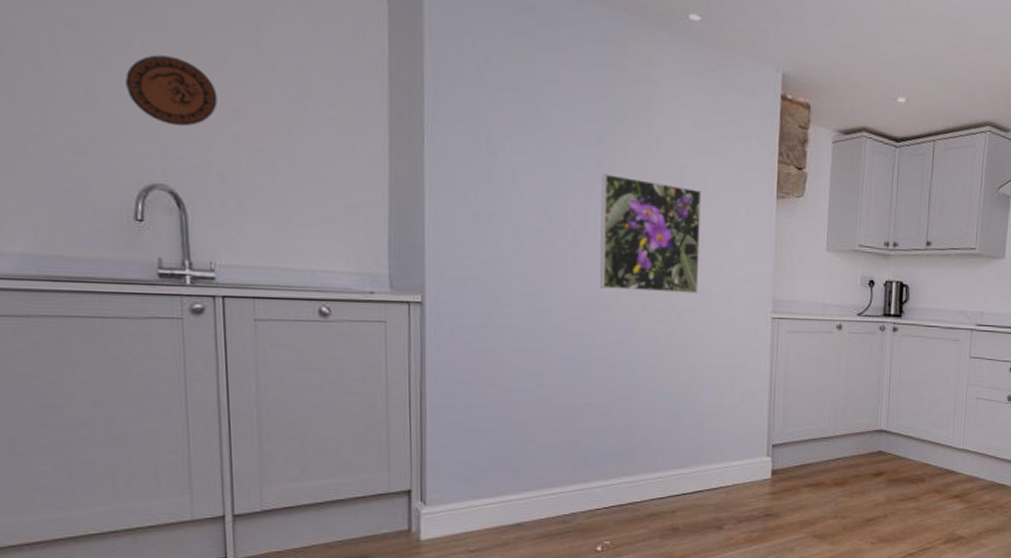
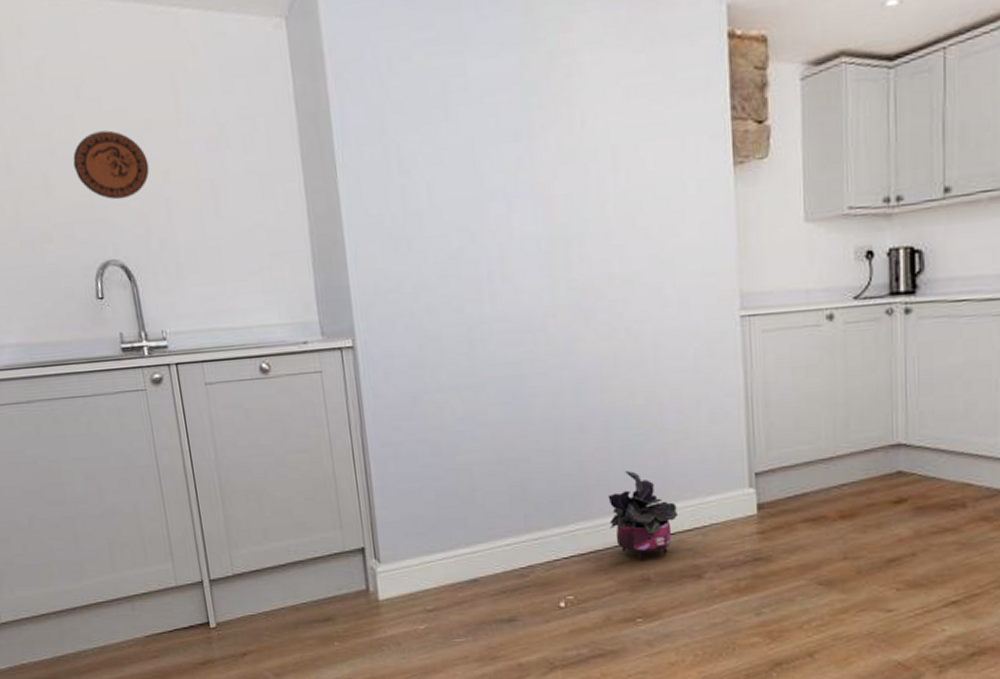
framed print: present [600,173,702,294] -> none [522,171,647,307]
potted plant: none [648,436,708,512] -> present [607,471,679,560]

